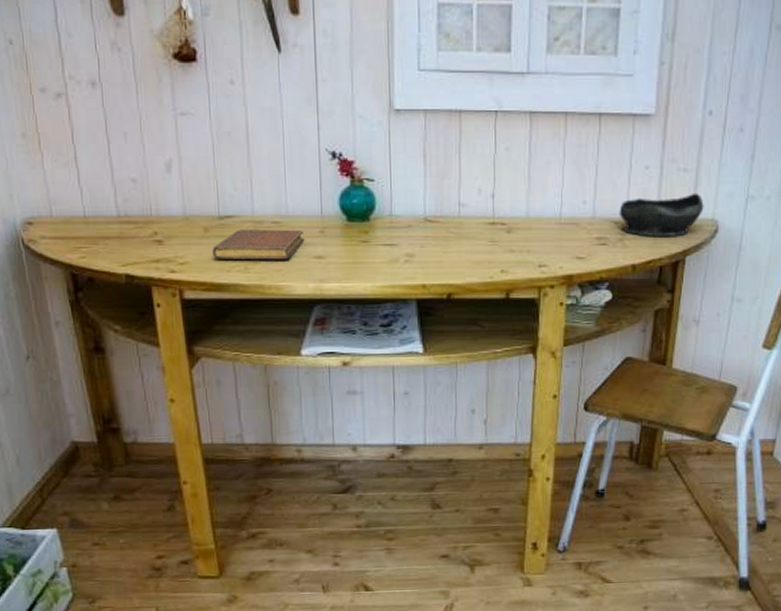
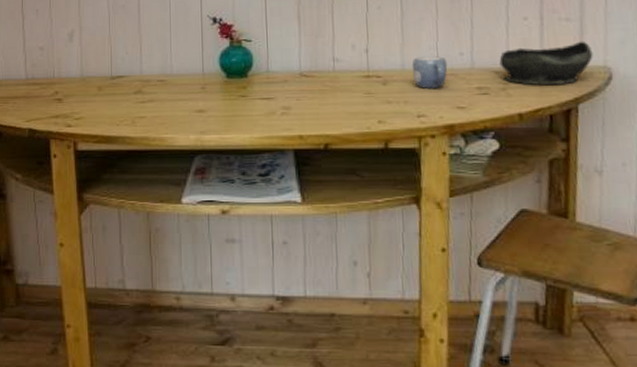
notebook: present [211,229,305,260] -> none [104,86,187,115]
mug: none [536,204,571,237] -> present [411,56,448,89]

